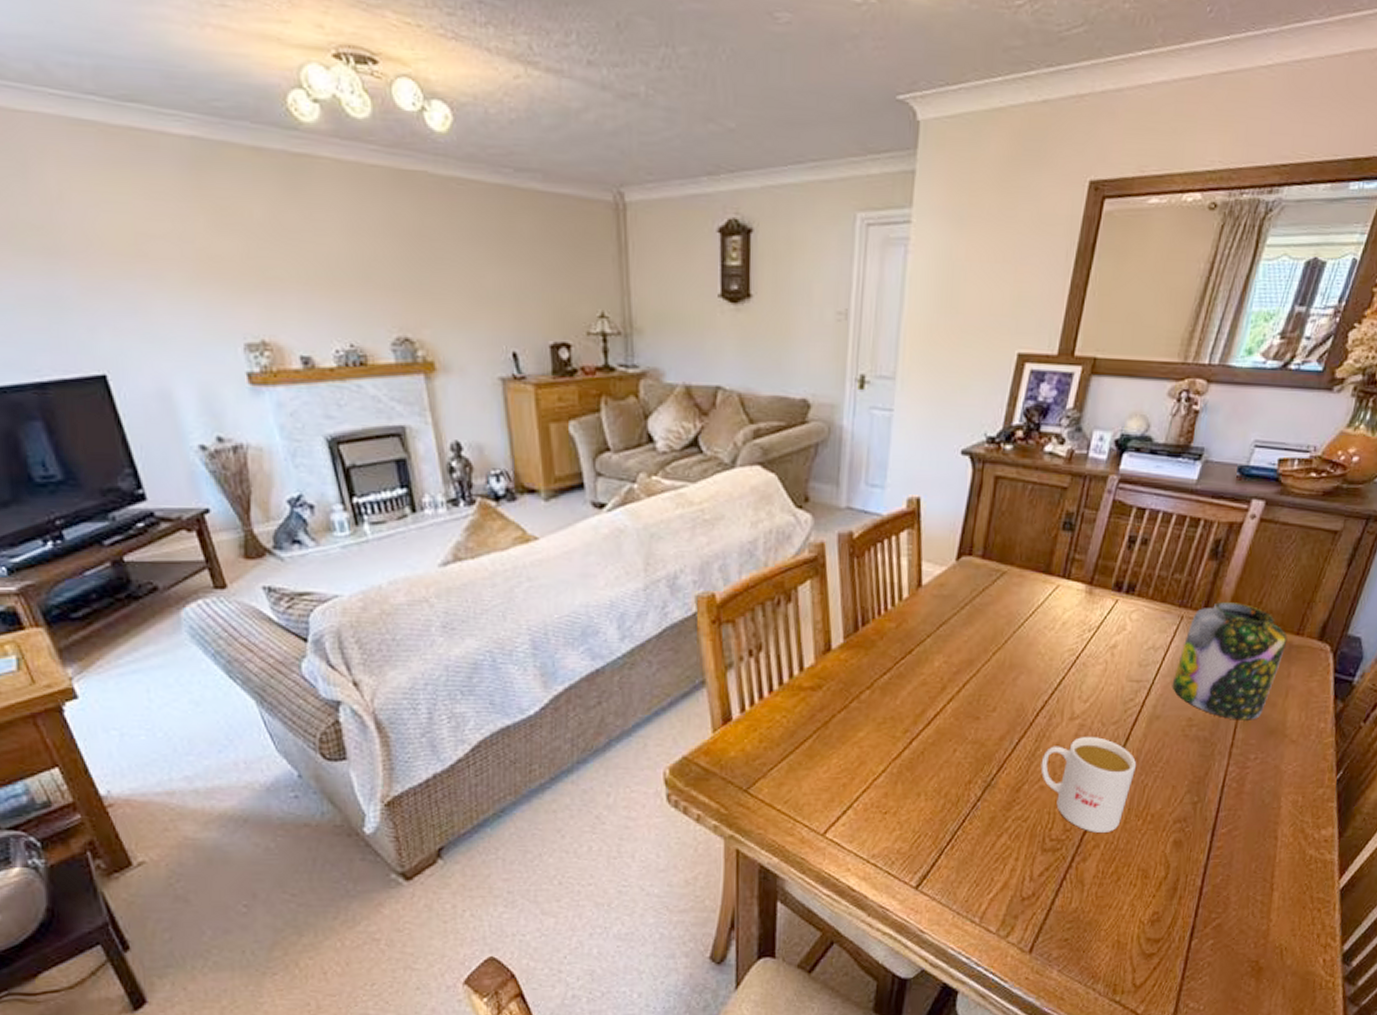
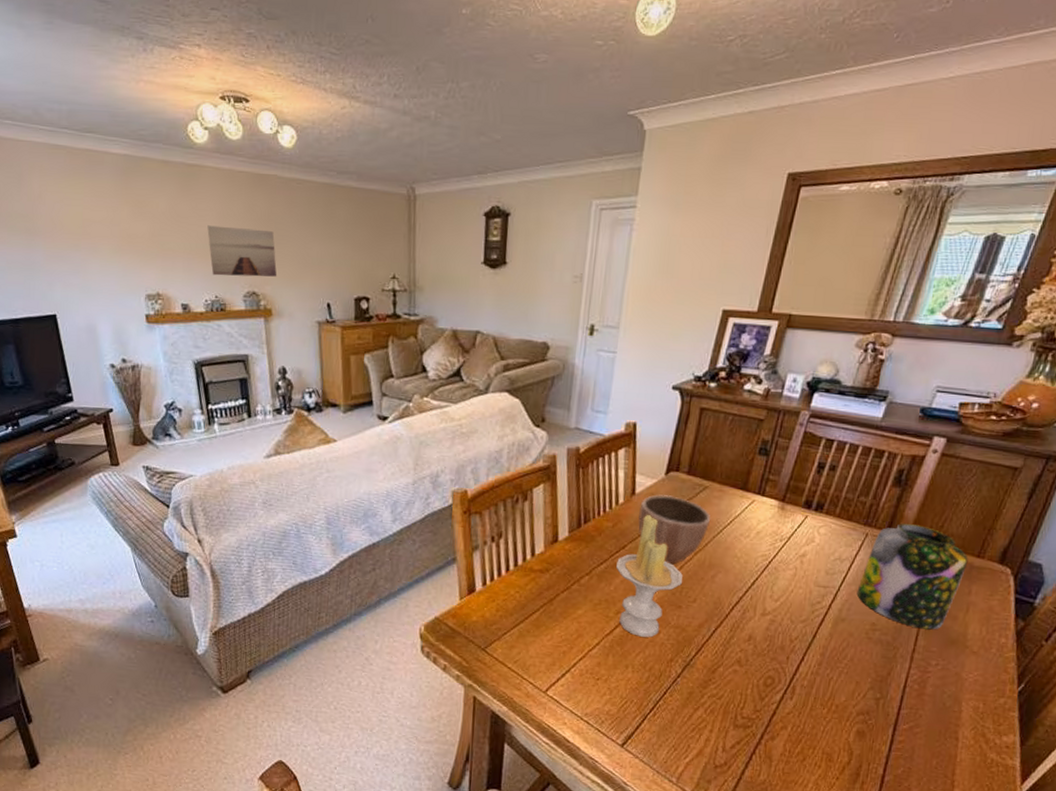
wall art: none [330,243,439,317] -> present [207,225,277,277]
candle: none [902,611,980,757] -> present [616,515,683,638]
decorative bowl: none [926,585,1009,669] -> present [638,494,710,565]
mug: present [1040,737,1137,833] -> none [734,631,823,717]

